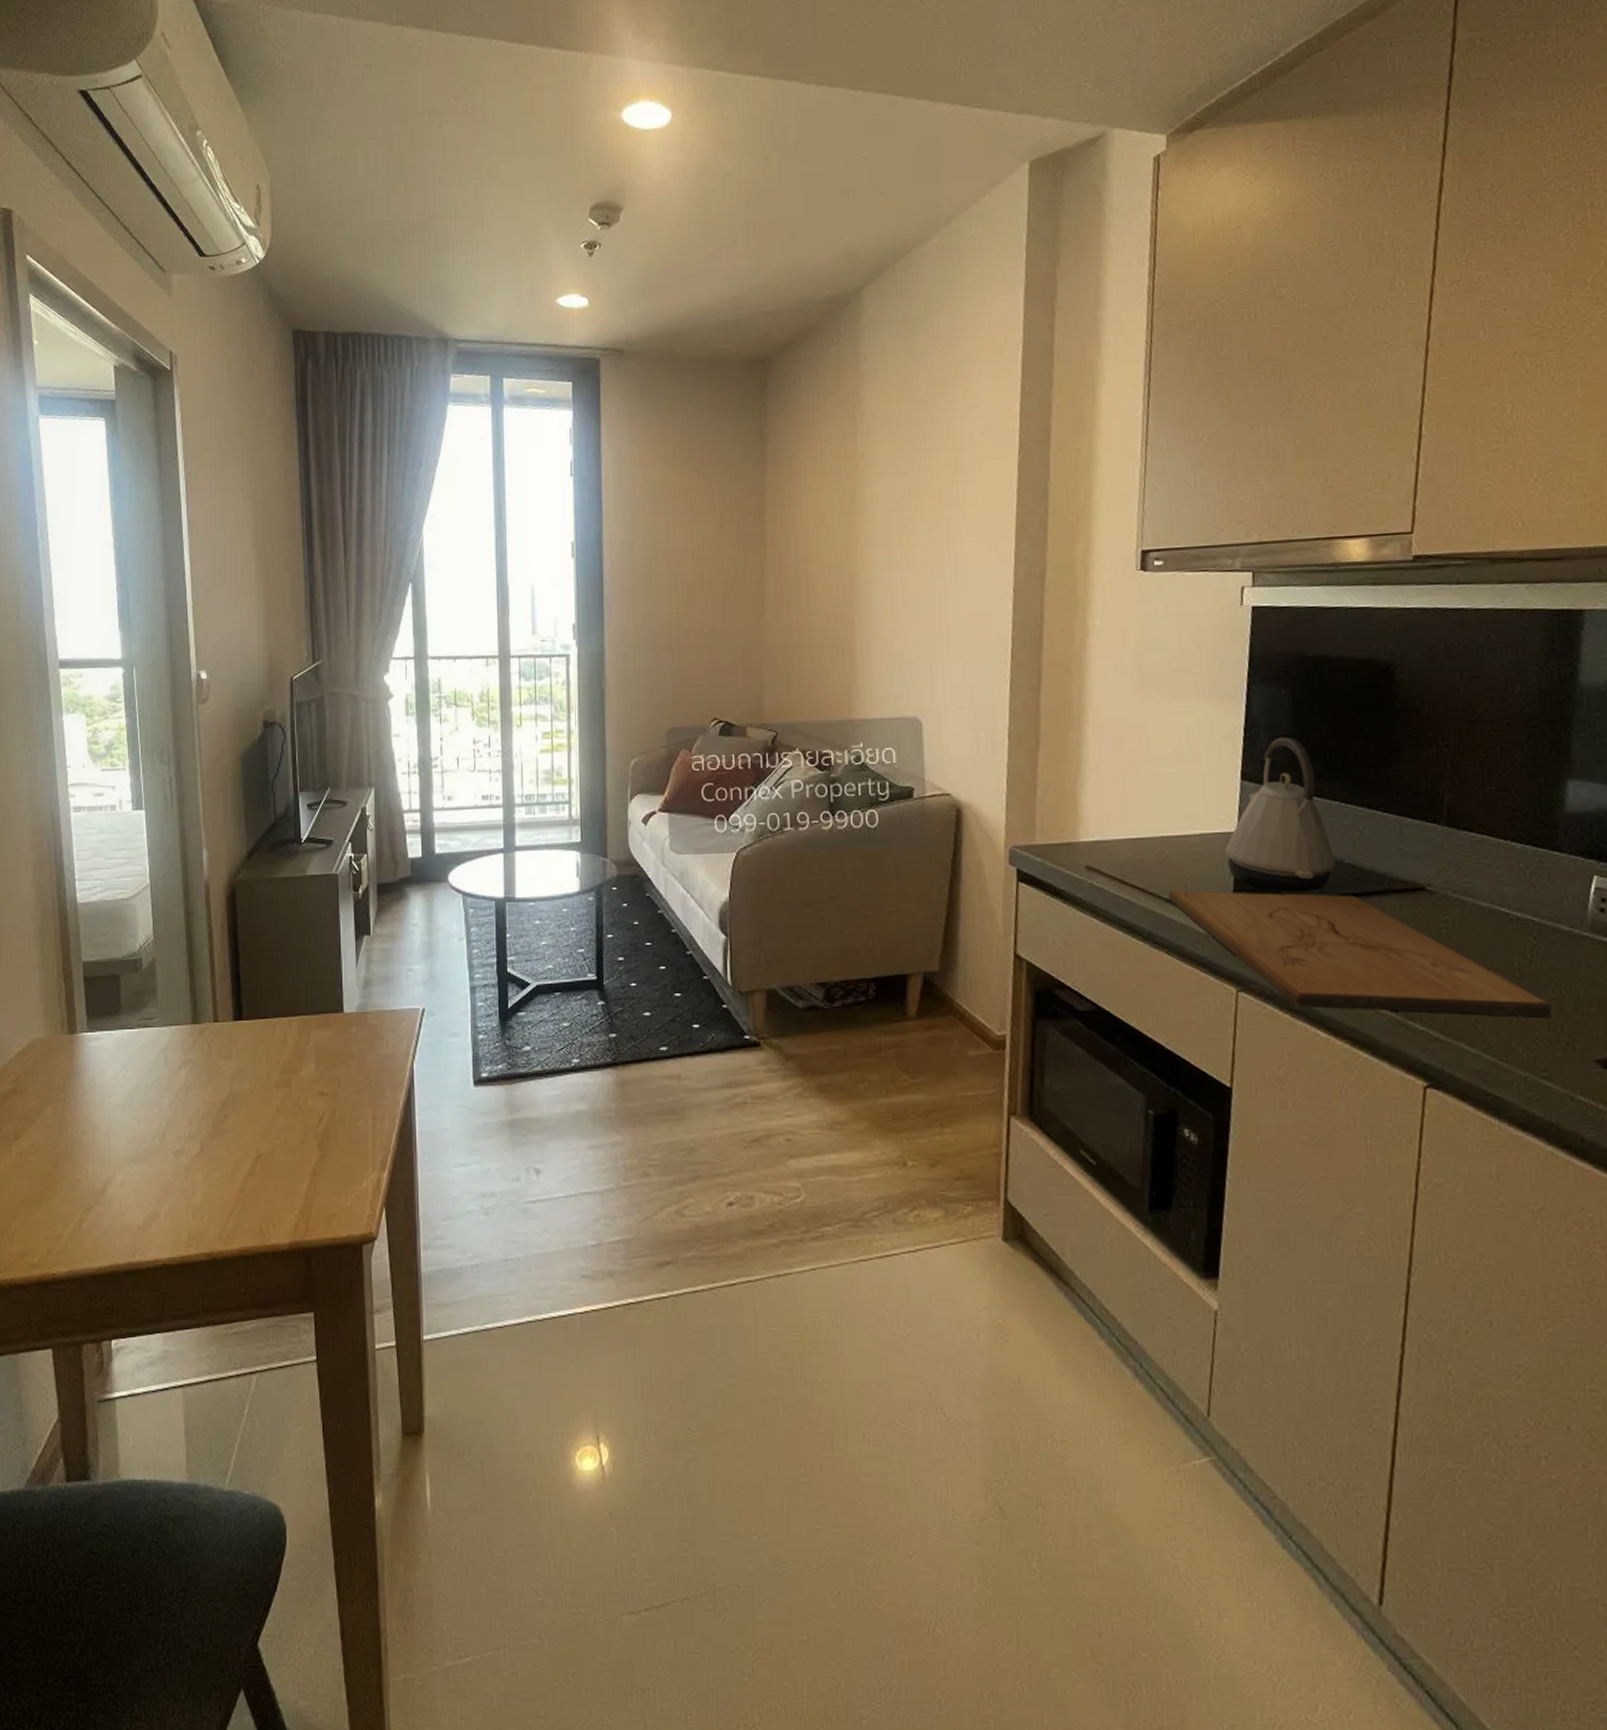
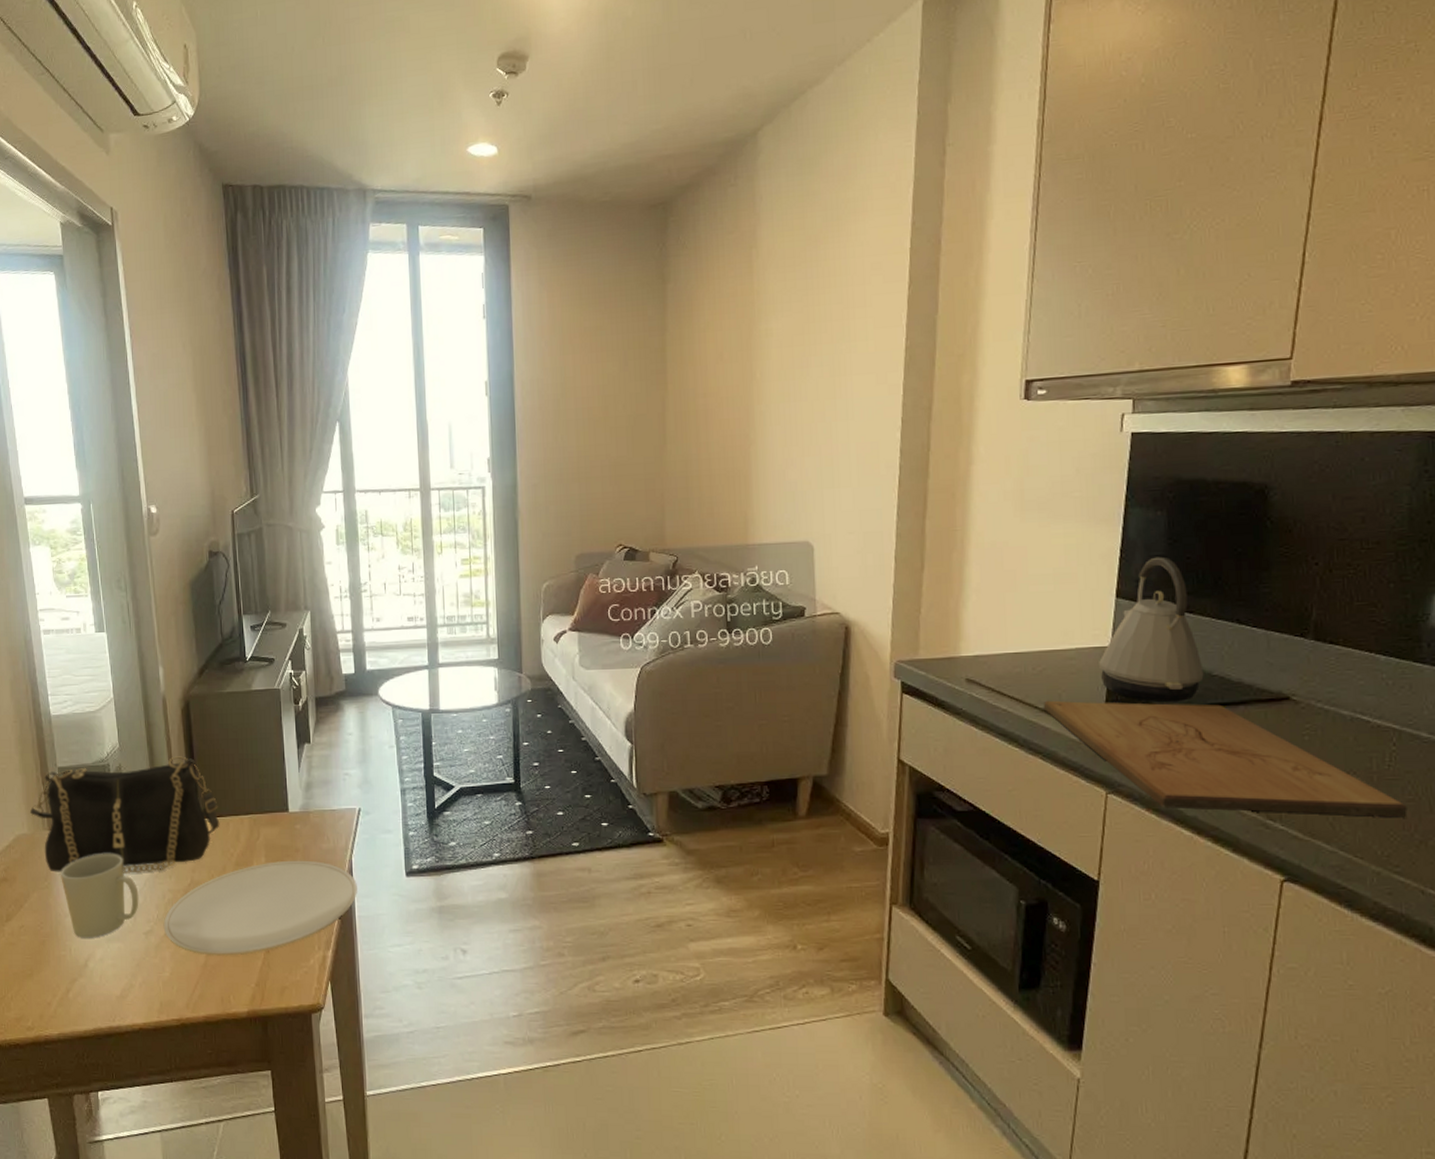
handbag: none [47,949,265,1084] -> present [29,756,220,873]
mug: none [80,1061,169,1159] -> present [61,854,139,938]
plate: none [196,1067,419,1178] -> present [163,860,357,956]

